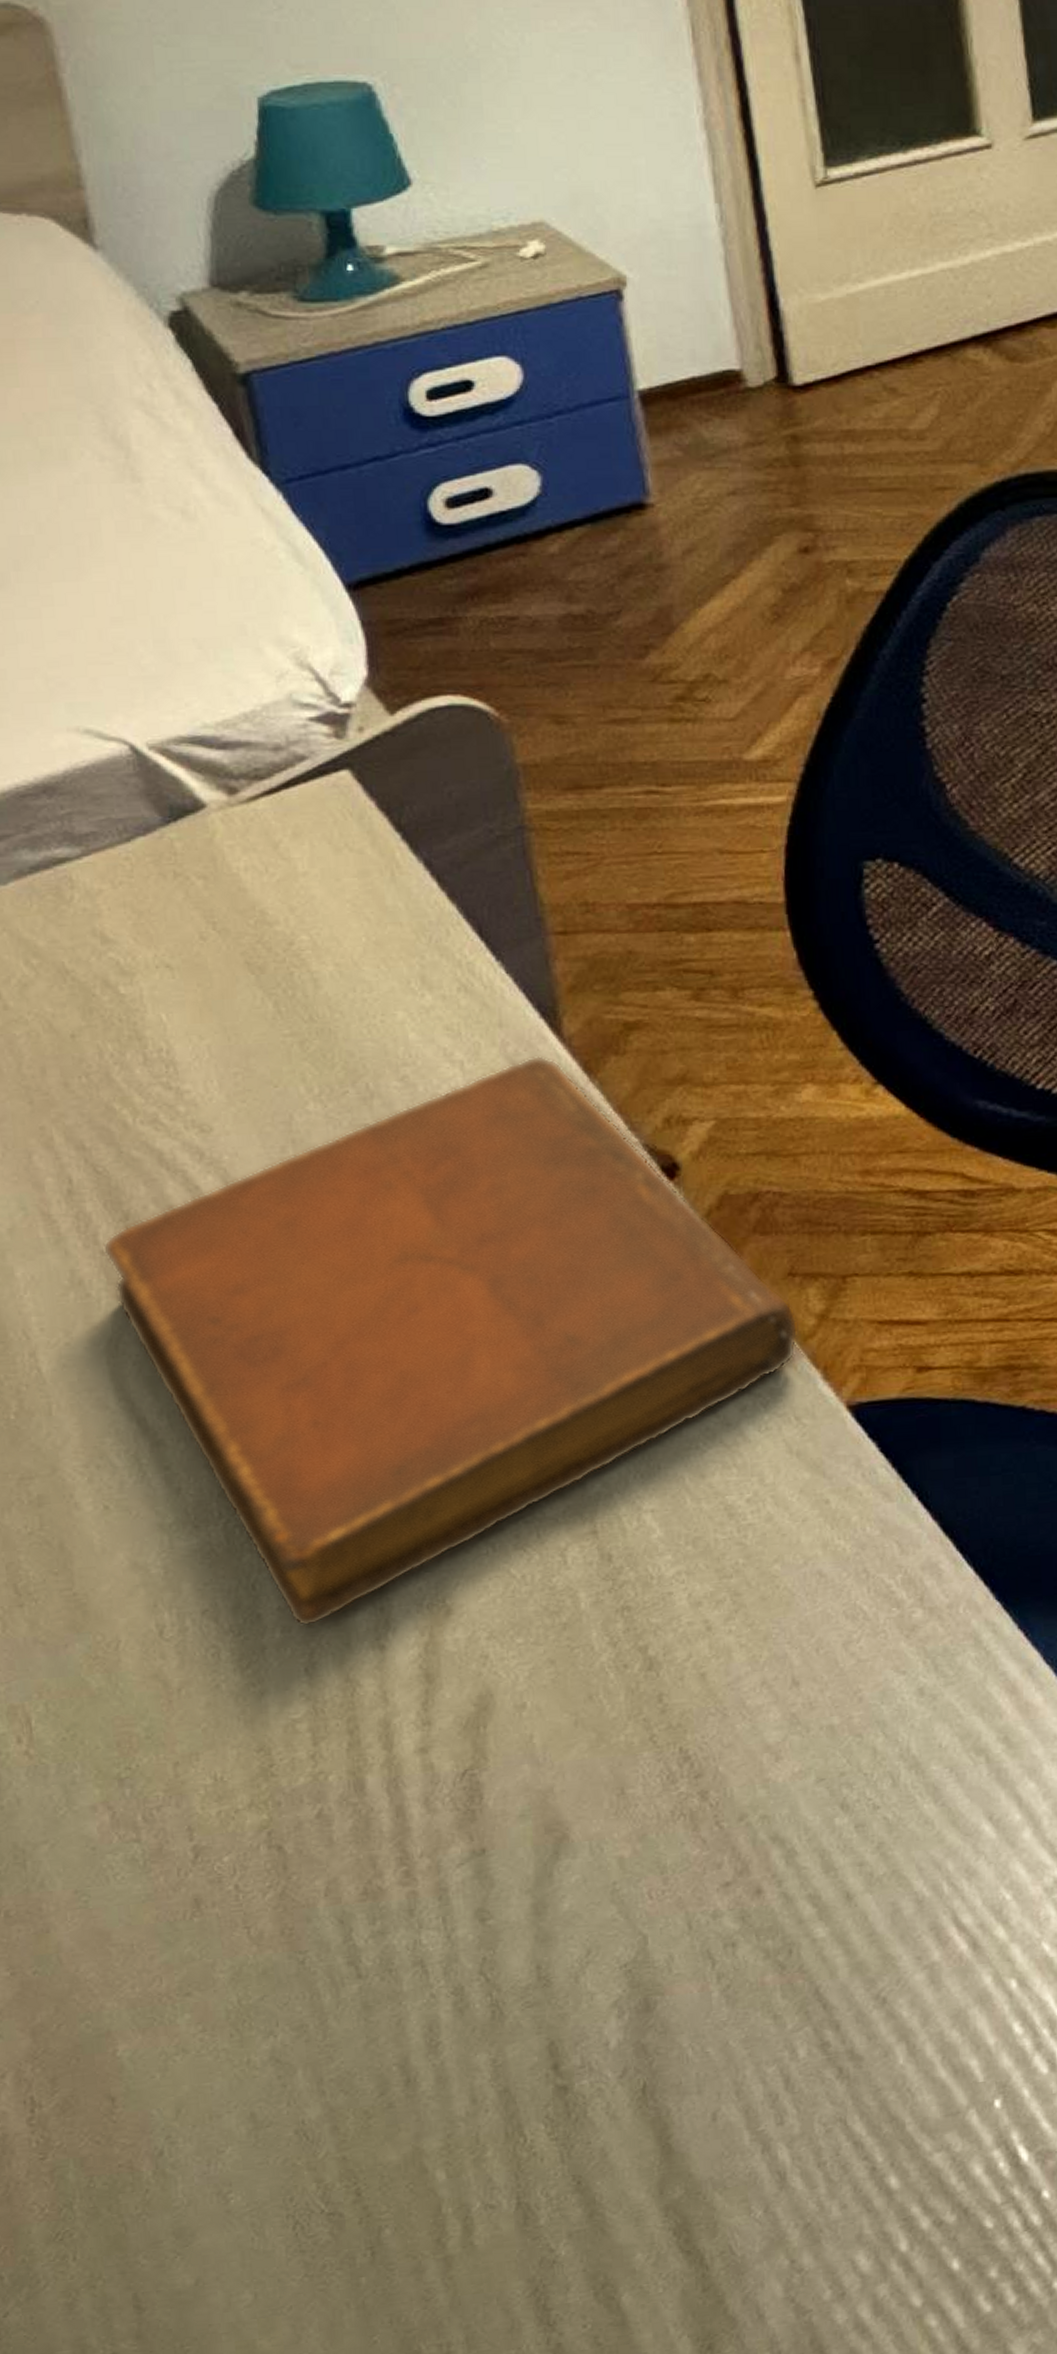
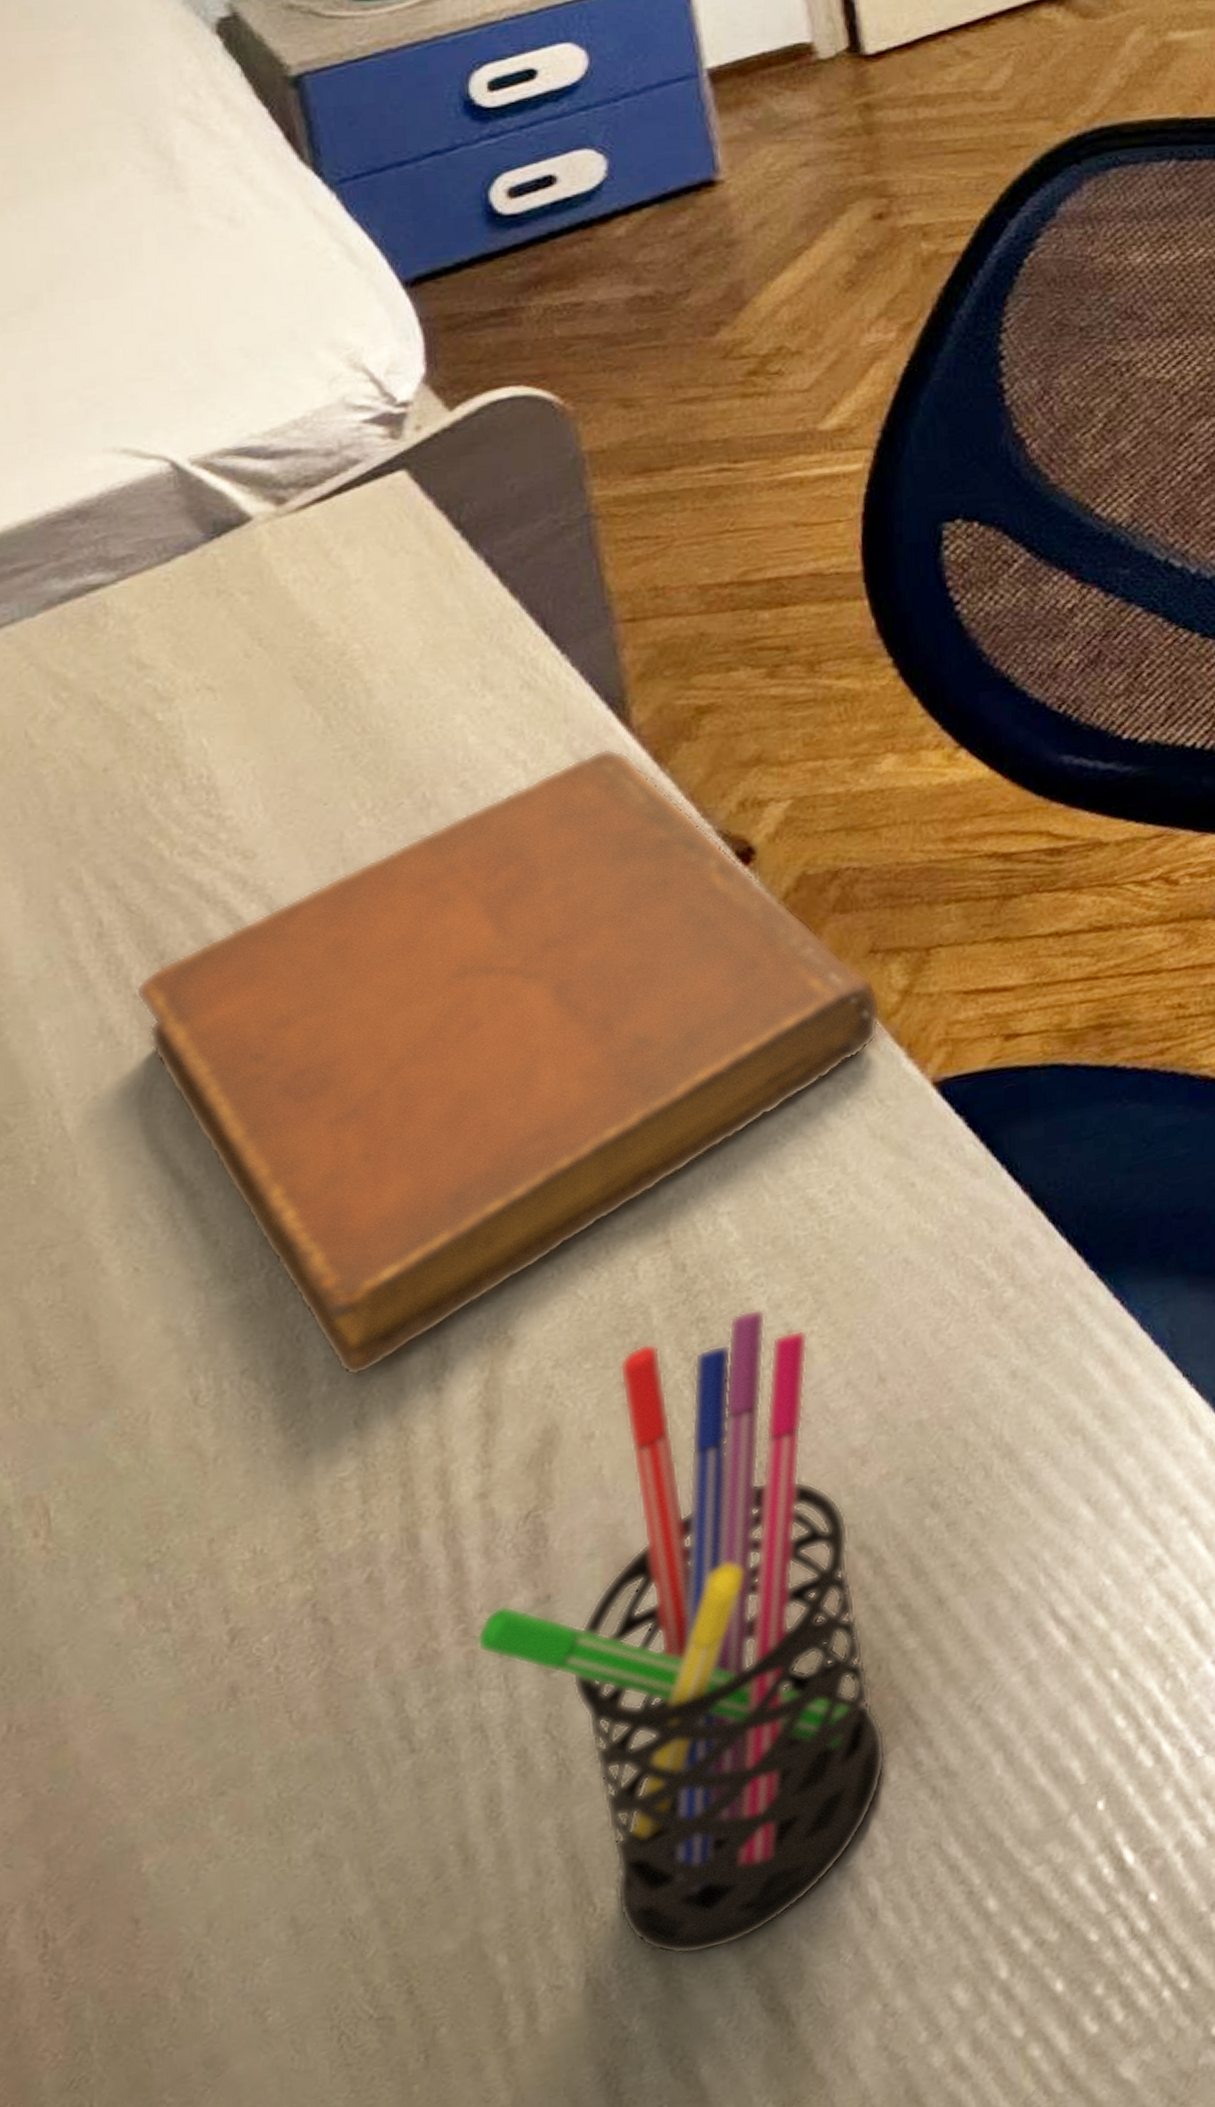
pen holder: none [417,1604,796,2193] -> present [476,1308,887,1955]

